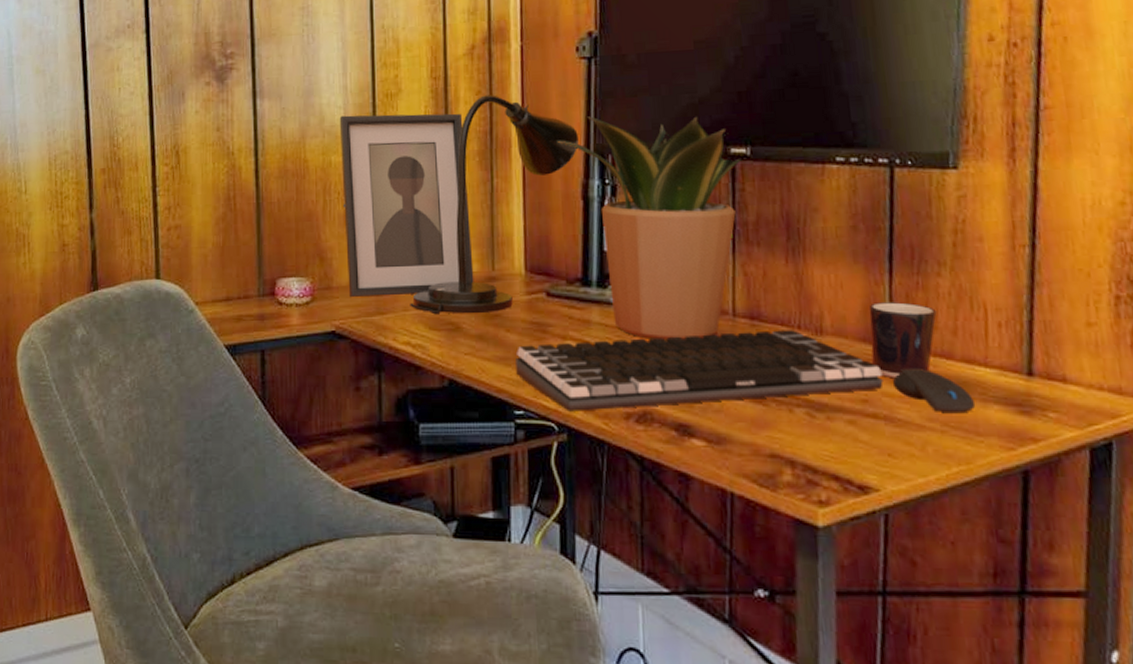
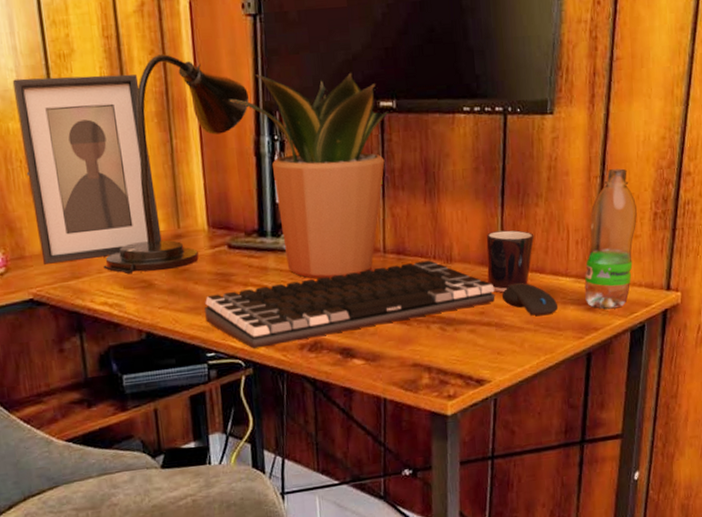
bottle: none [1013,237,1089,416] -> present [584,168,638,309]

